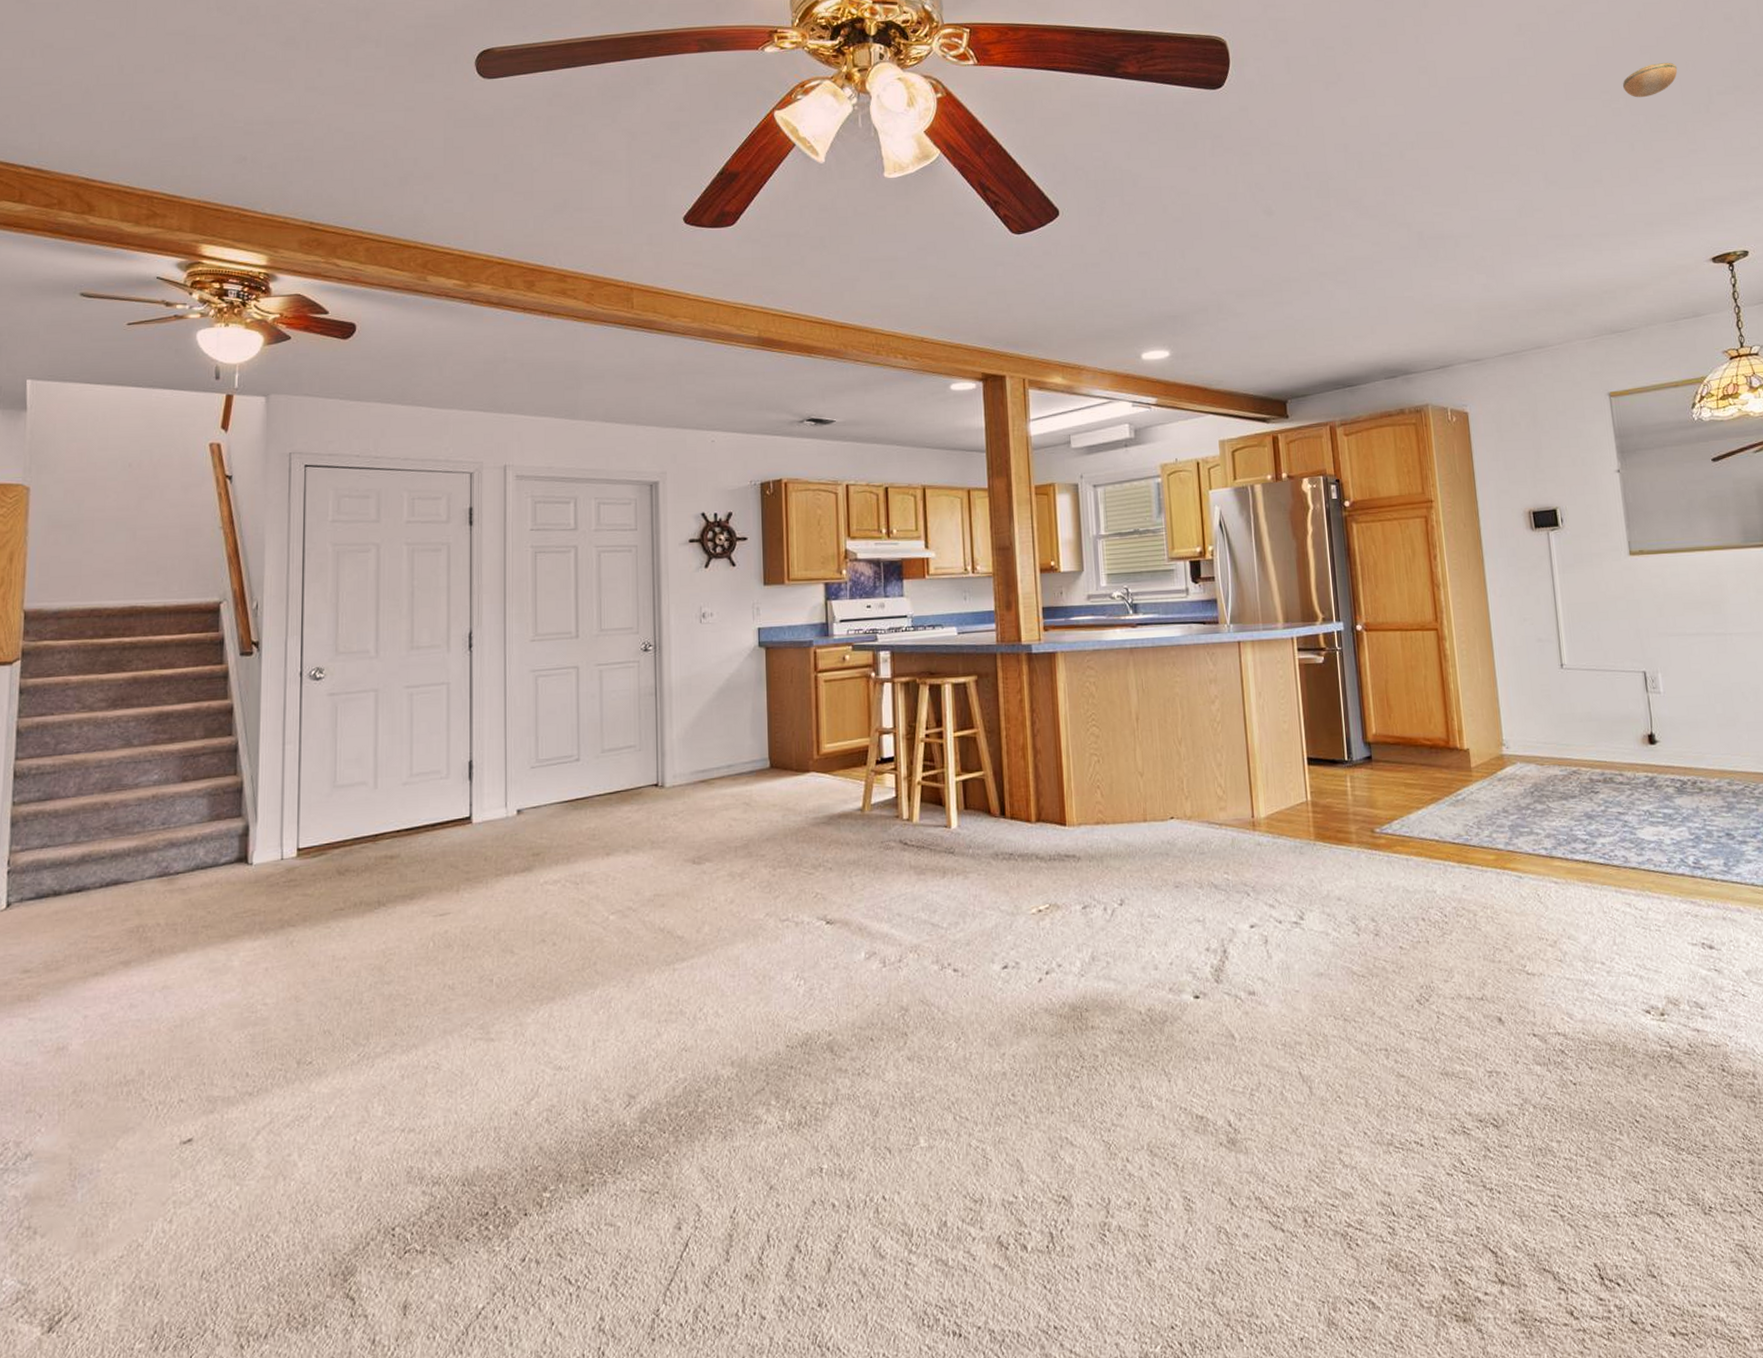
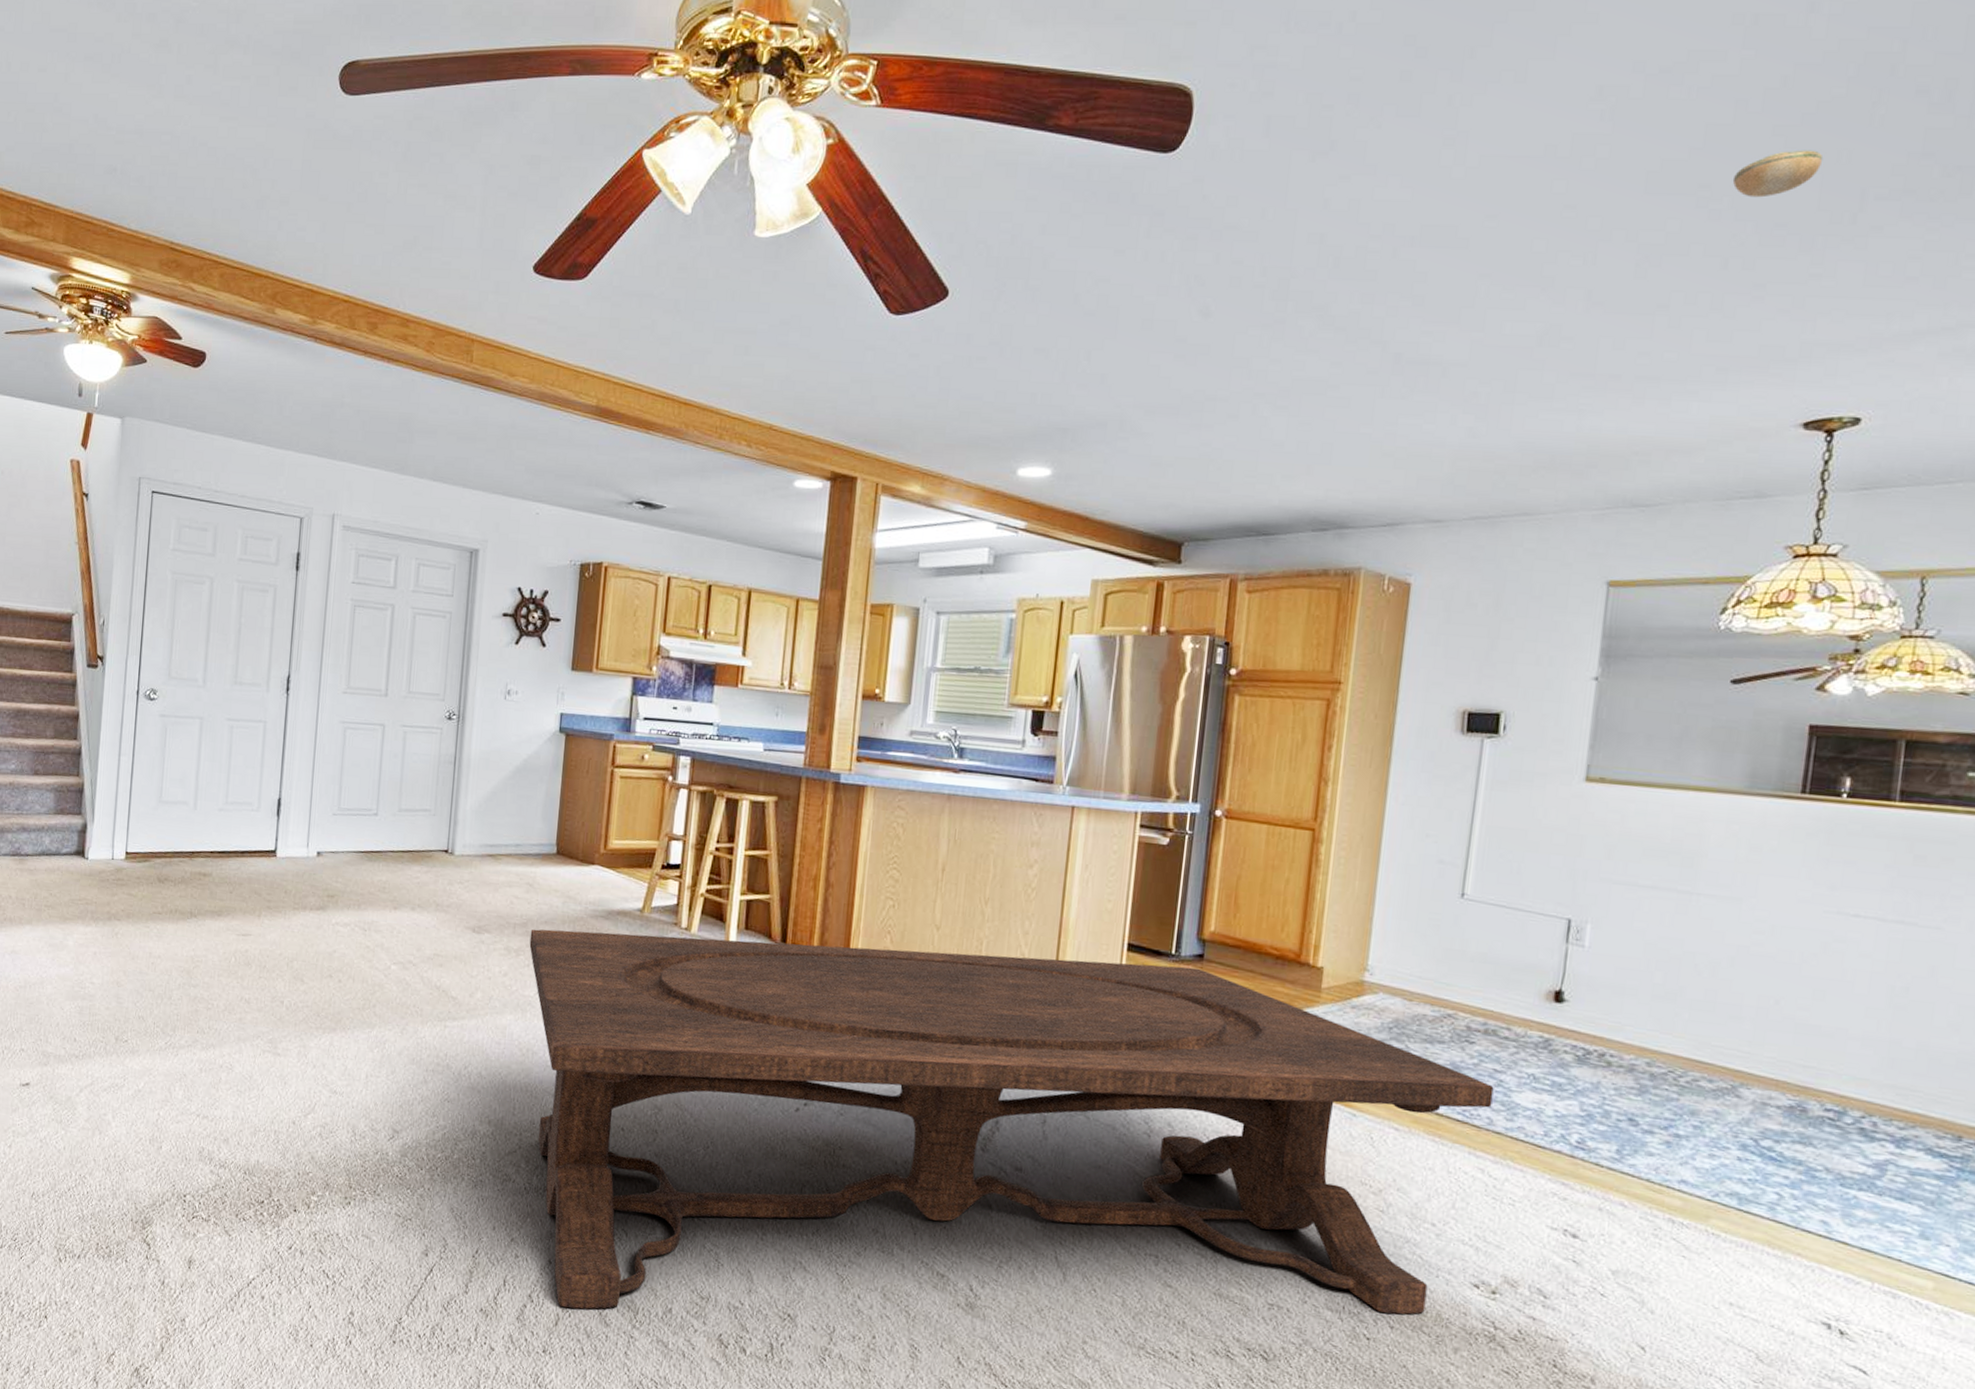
dining table: none [753,769,1624,1250] -> present [529,929,1494,1315]

